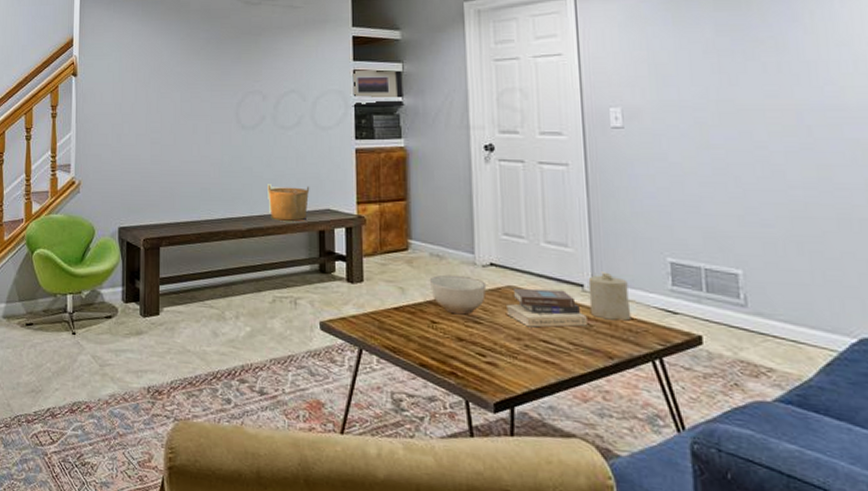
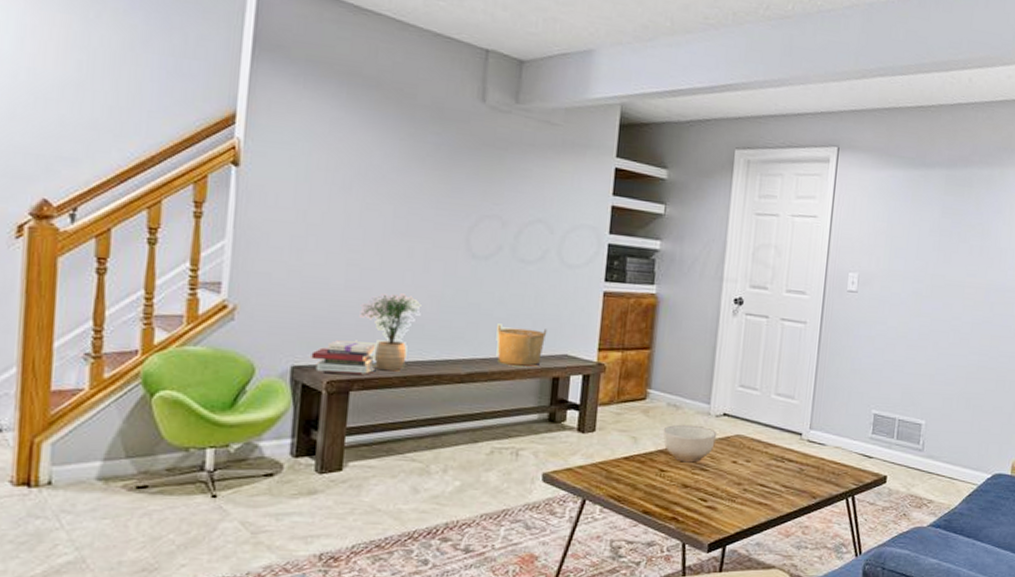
books: none [131,205,176,234] -> present [311,340,376,376]
potted plant: none [164,165,206,229] -> present [361,294,420,372]
picture frame: present [352,71,404,107] -> none [605,207,663,252]
books: present [505,287,587,328] -> none [731,436,800,473]
candle: present [588,272,632,321] -> none [803,422,838,465]

